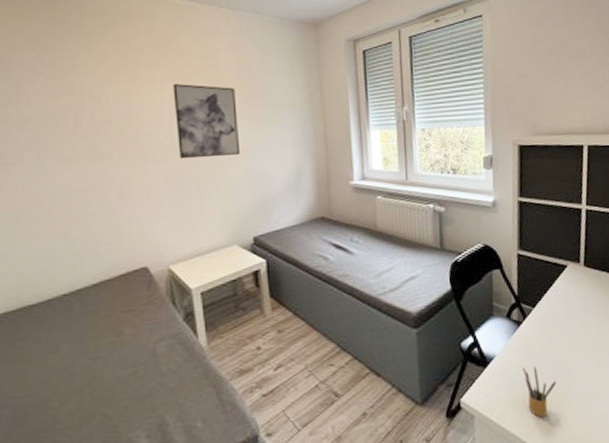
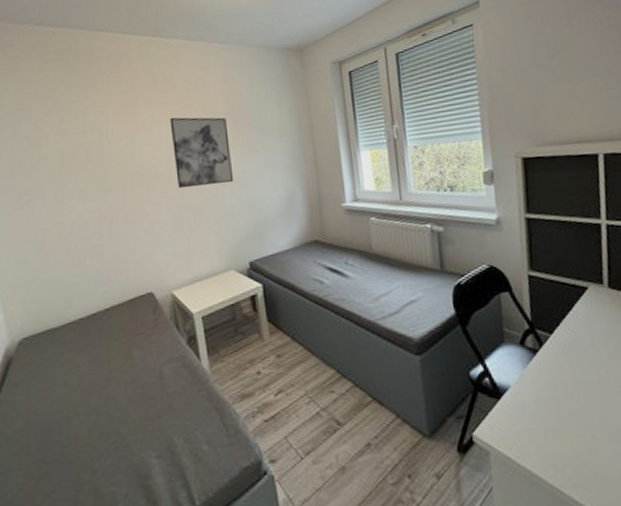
pencil box: present [523,365,557,418] -> none [542,399,585,458]

